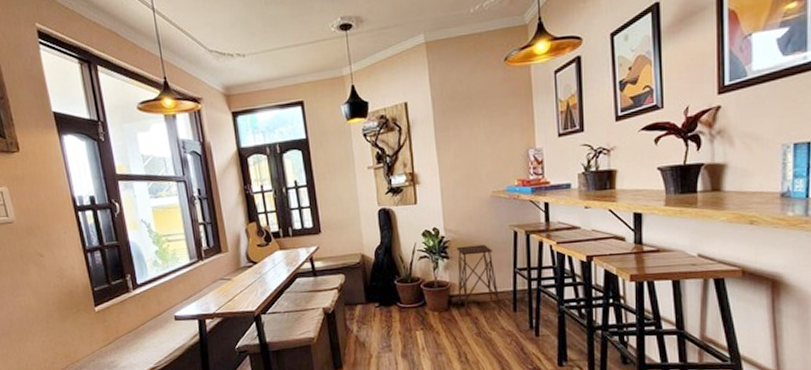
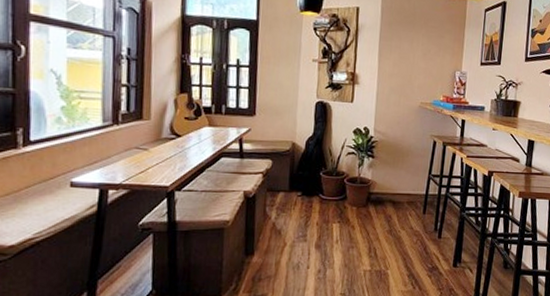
side table: present [456,244,501,316] -> none [376,148,413,214]

